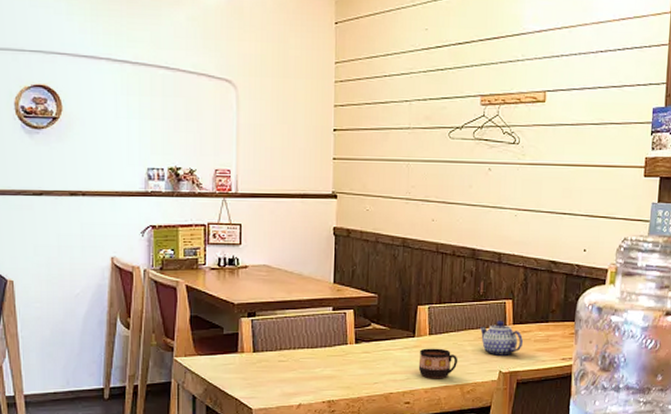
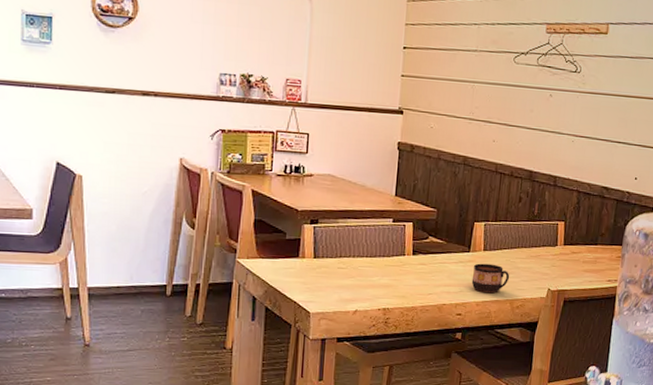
teapot: present [480,319,524,356] -> none [532,239,573,274]

